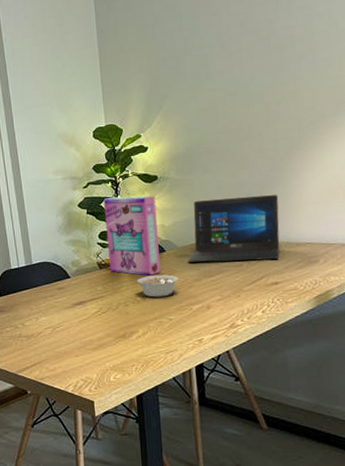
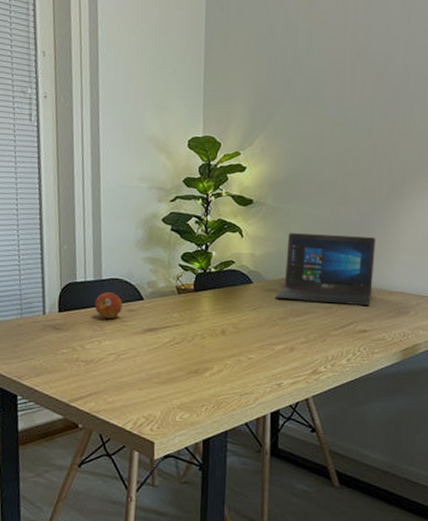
fruit: none [29,274,53,298] -> present [94,292,122,319]
cereal box: present [103,195,161,276] -> none [189,216,248,308]
legume: present [137,274,179,298] -> none [218,307,263,333]

